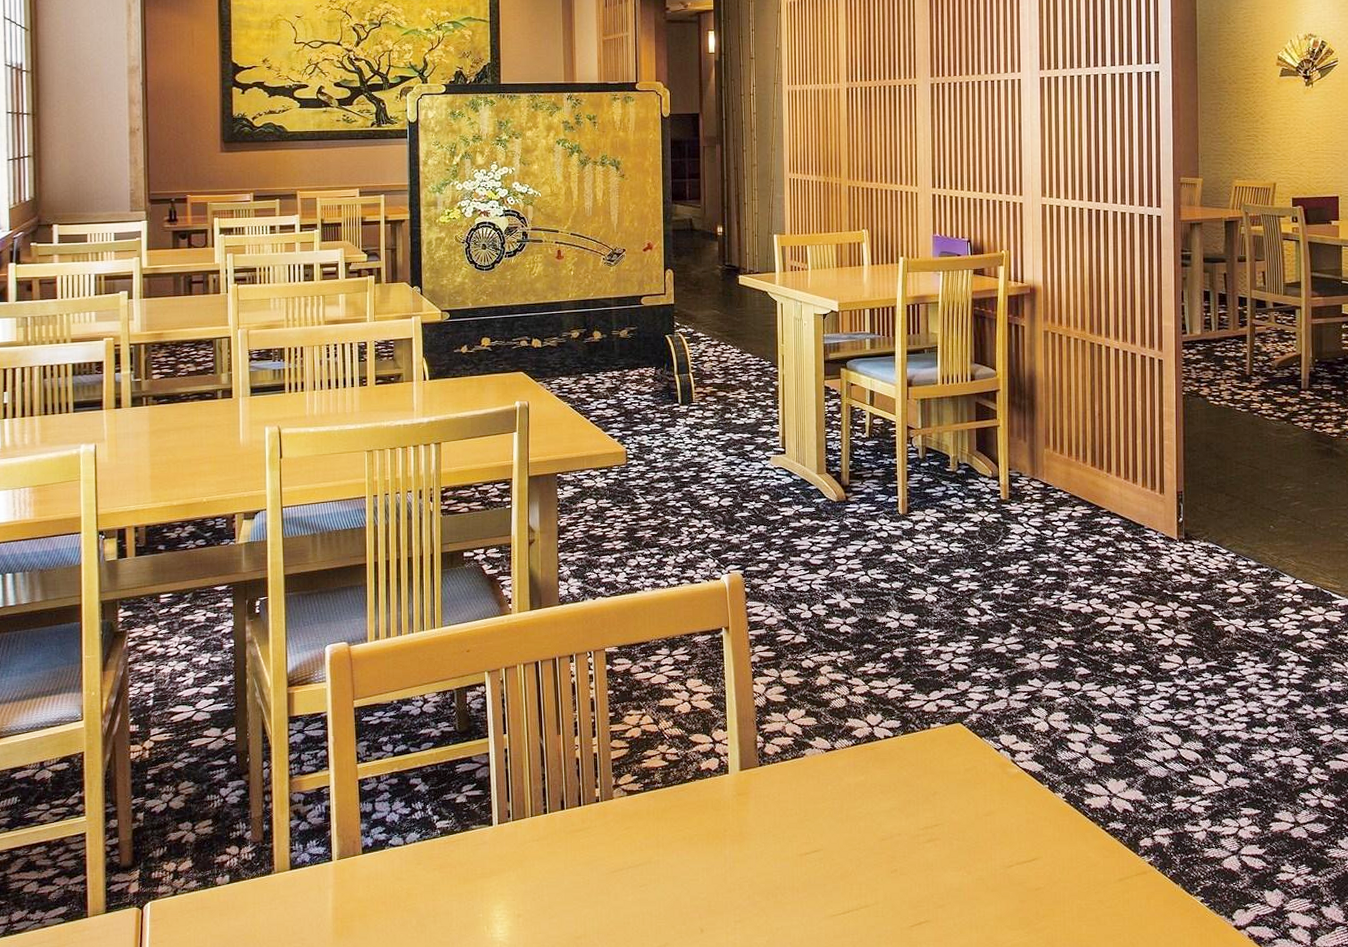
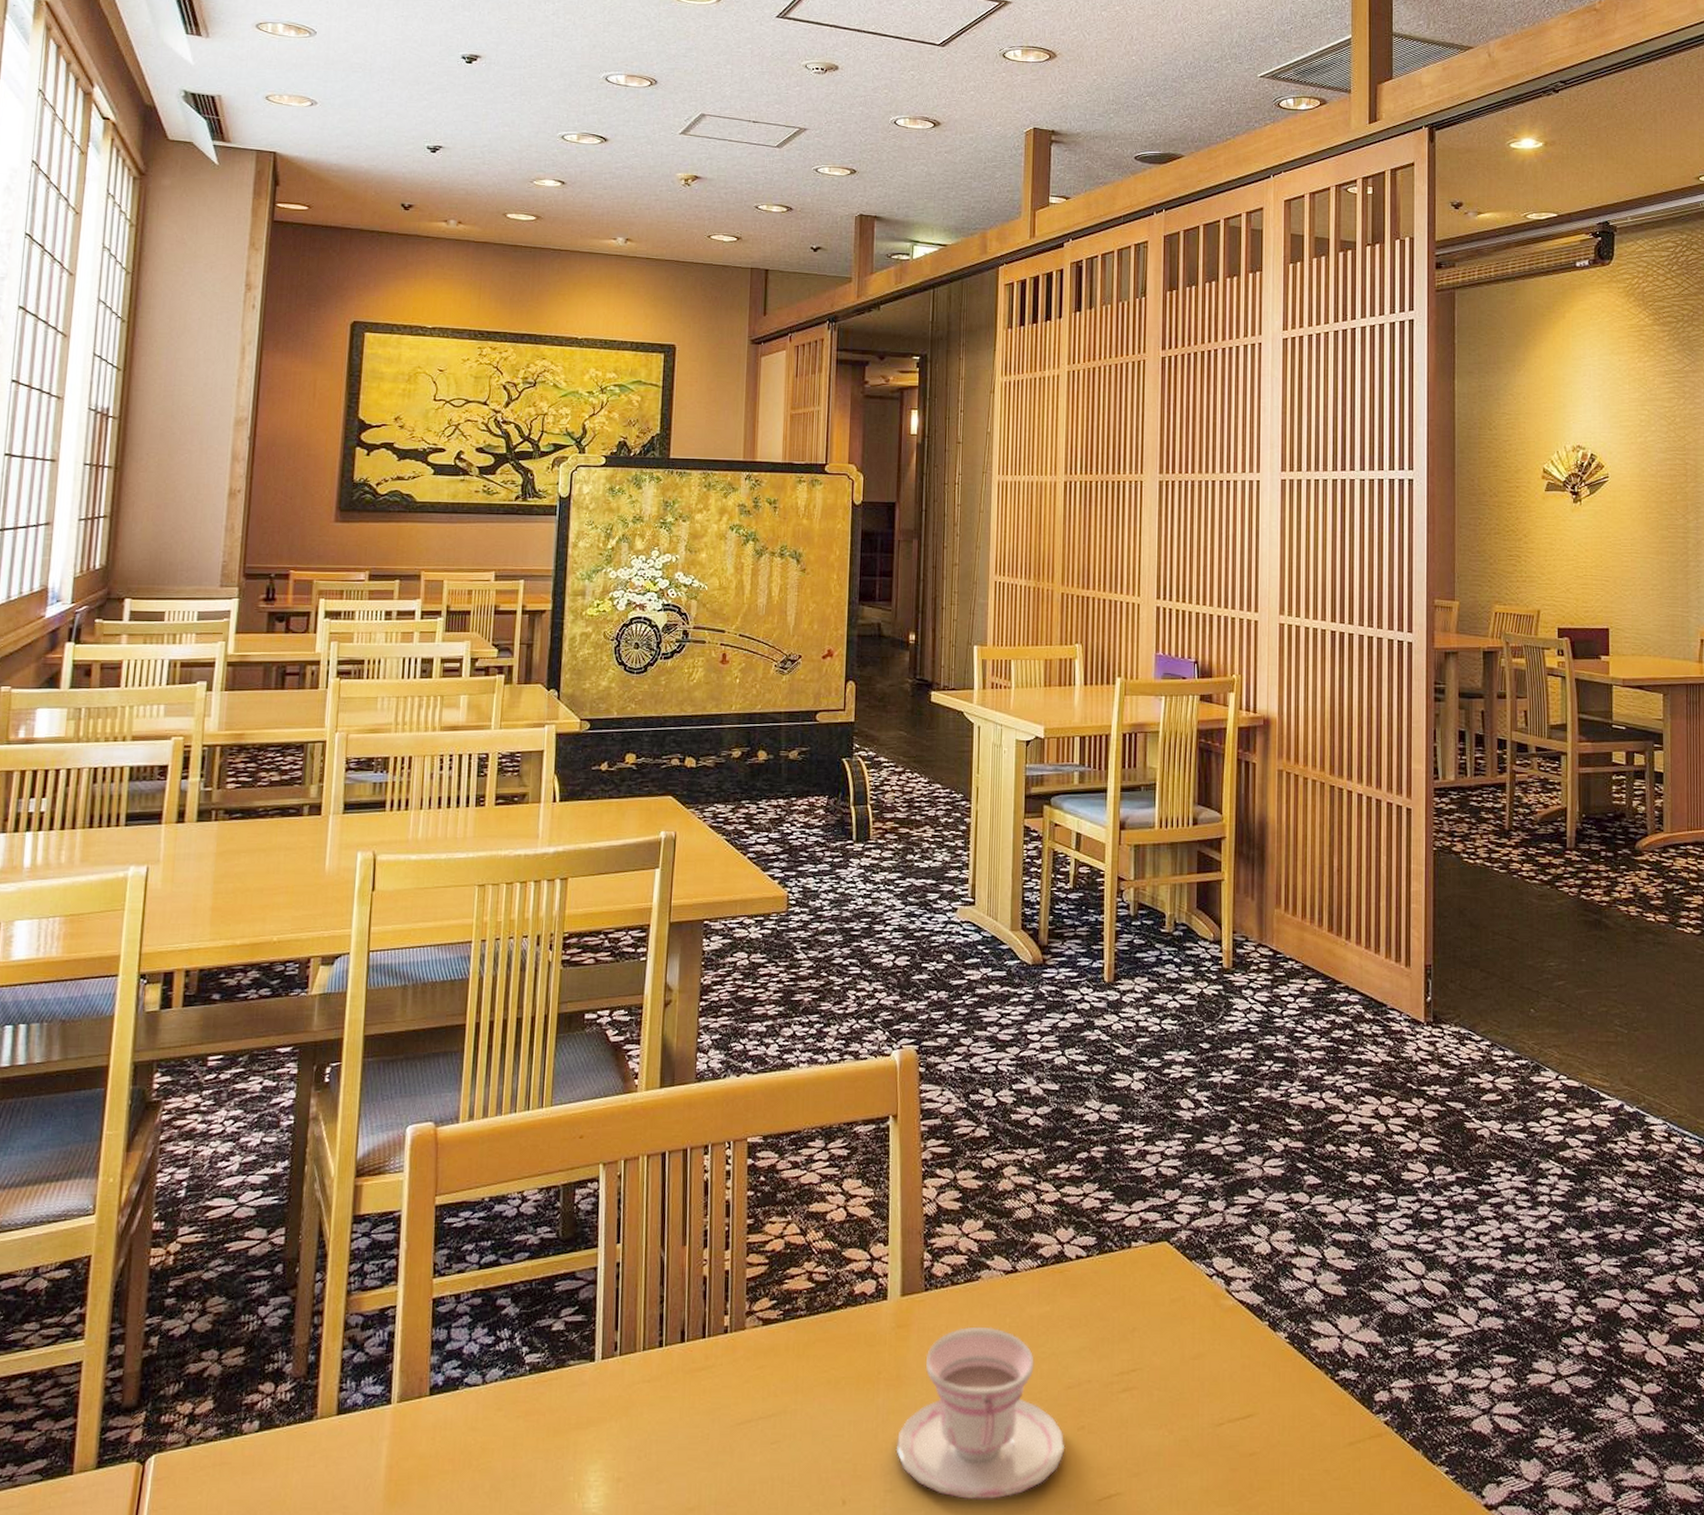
teacup: none [742,793,882,927] -> present [896,1326,1065,1499]

